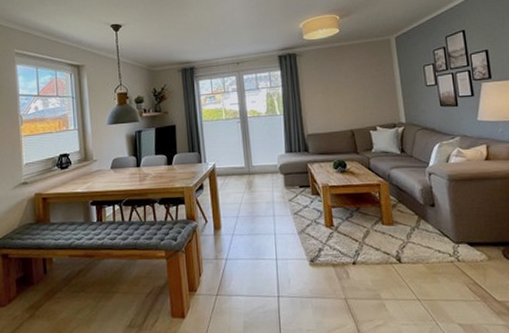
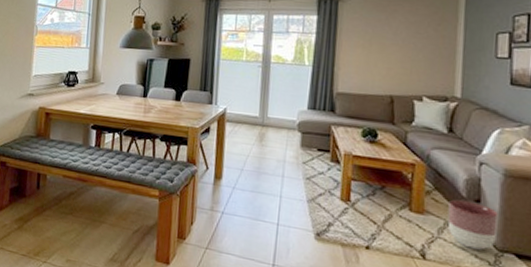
planter: none [411,207,452,246] -> present [447,199,498,250]

